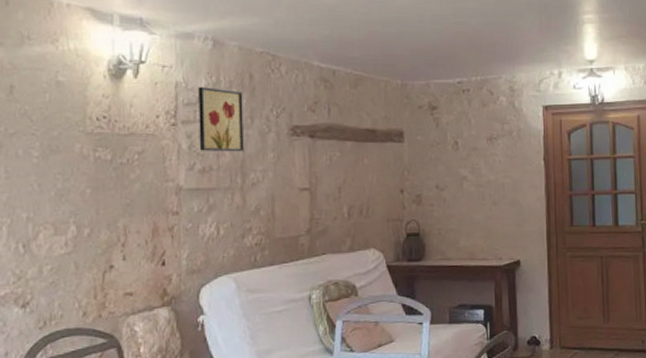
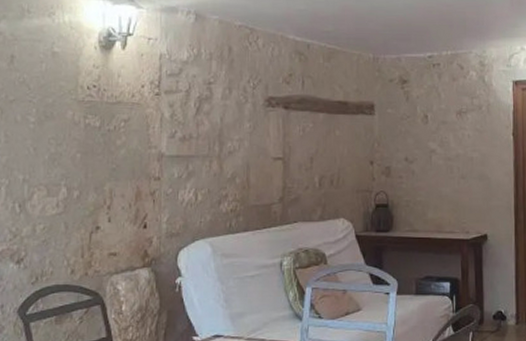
wall art: present [199,87,245,152] -> none [180,59,223,122]

